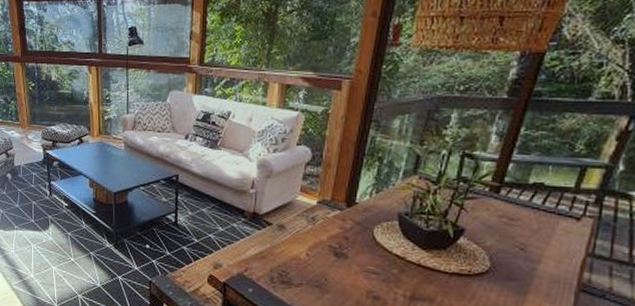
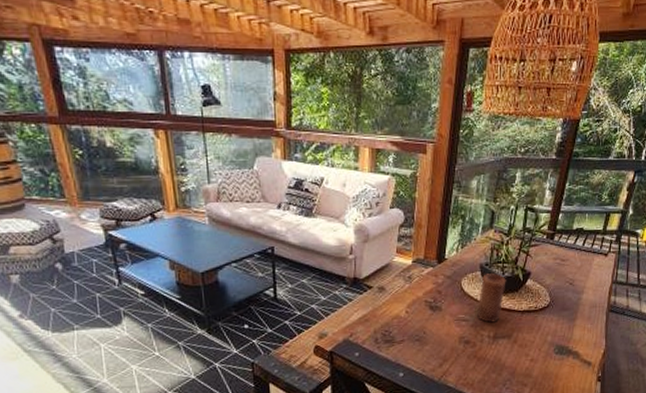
candle: none [390,223,431,281] -> present [476,272,506,323]

